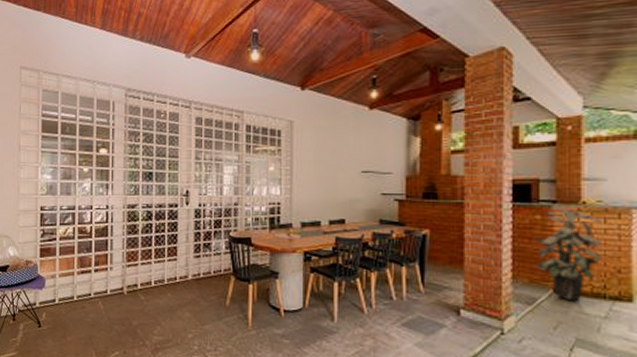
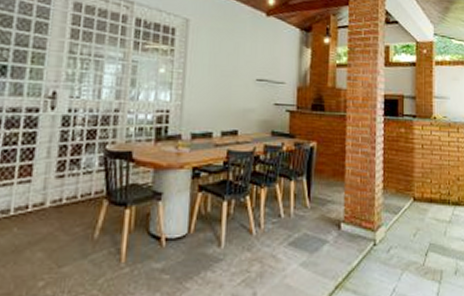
indoor plant: present [532,206,602,302] -> none [398,121,447,208]

